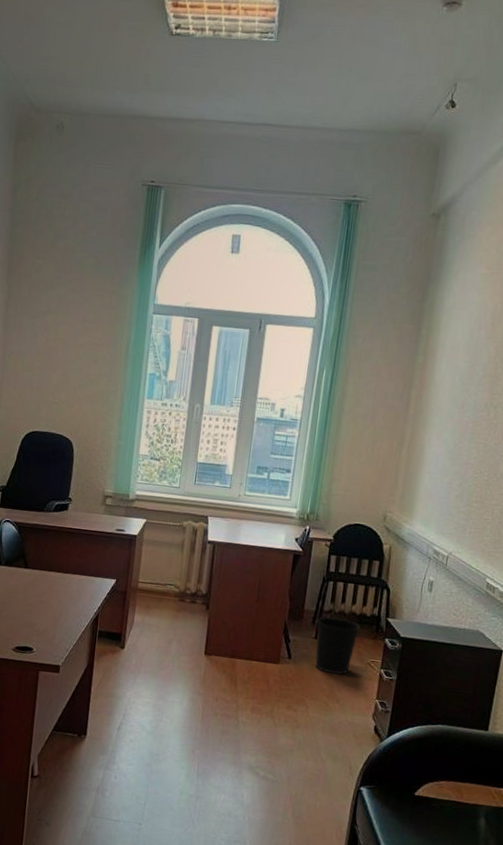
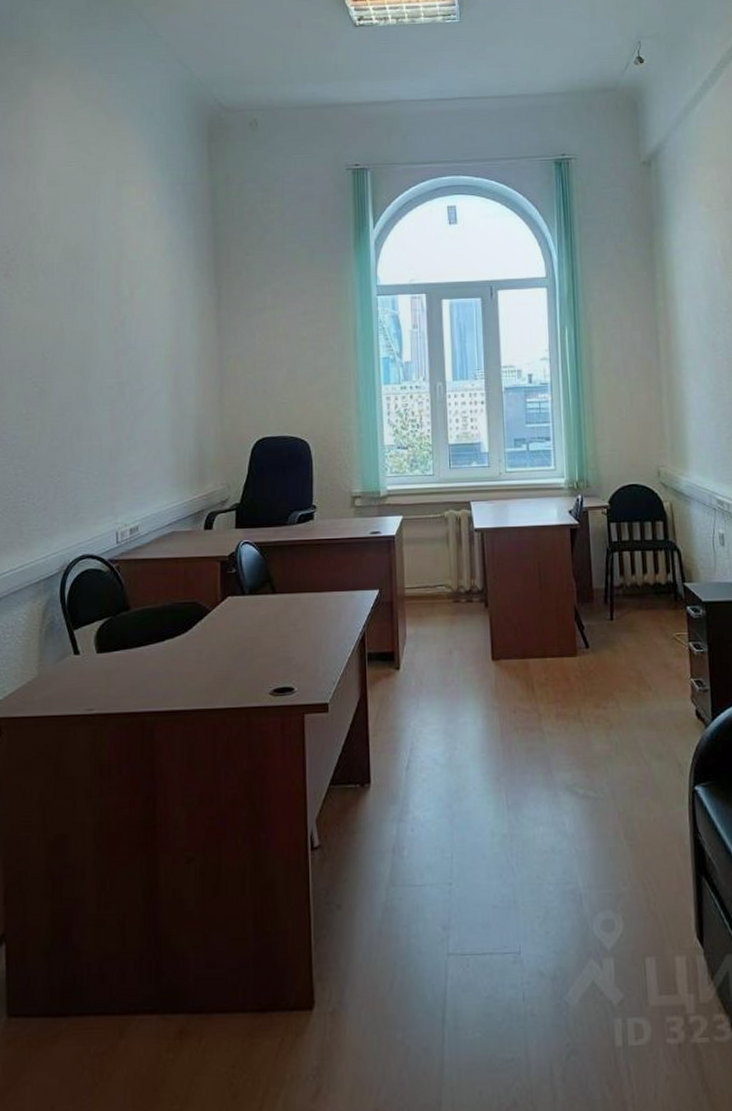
wastebasket: present [315,617,360,675] -> none [609,592,657,658]

